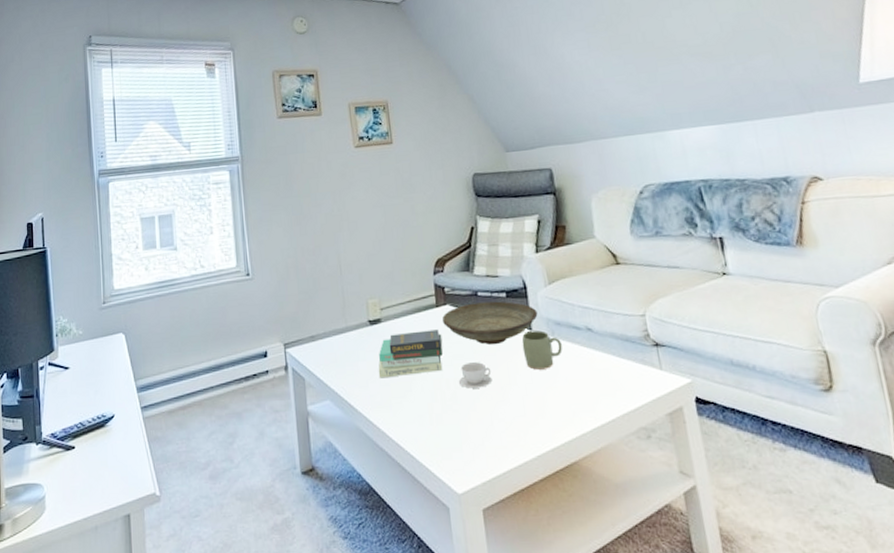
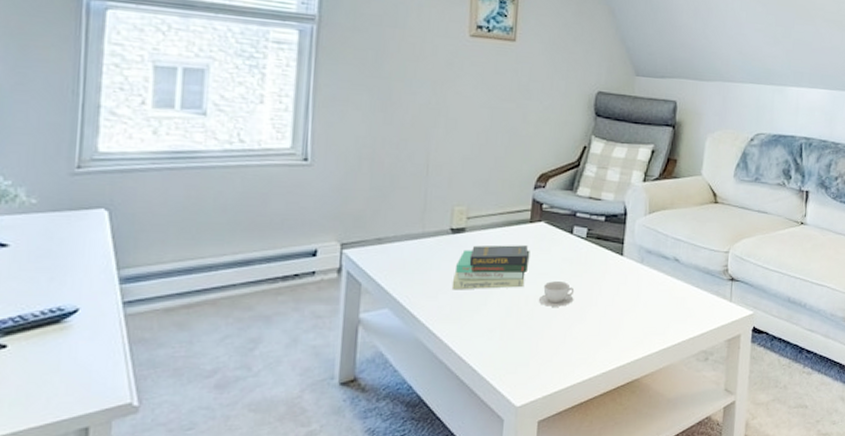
decorative bowl: present [442,301,538,345] -> none [533,223,632,267]
mug: present [522,330,563,370] -> none [610,256,648,293]

